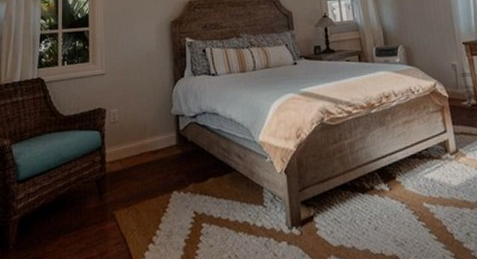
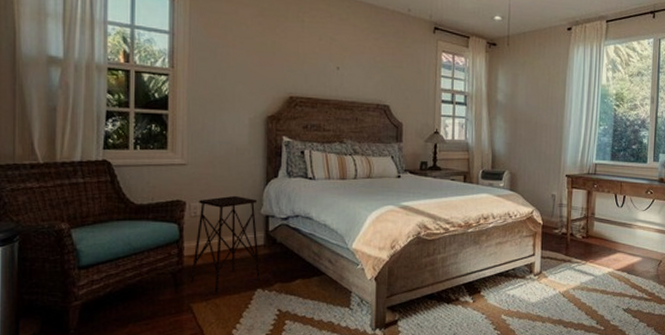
side table: none [113,98,176,200] -> present [191,195,261,294]

